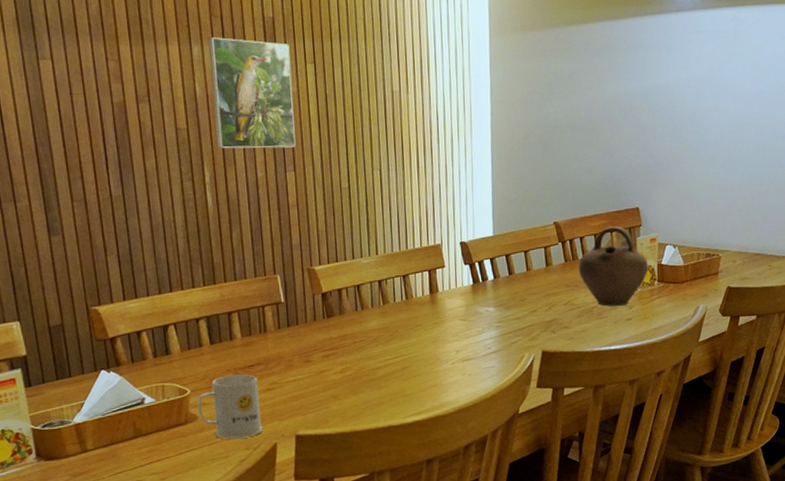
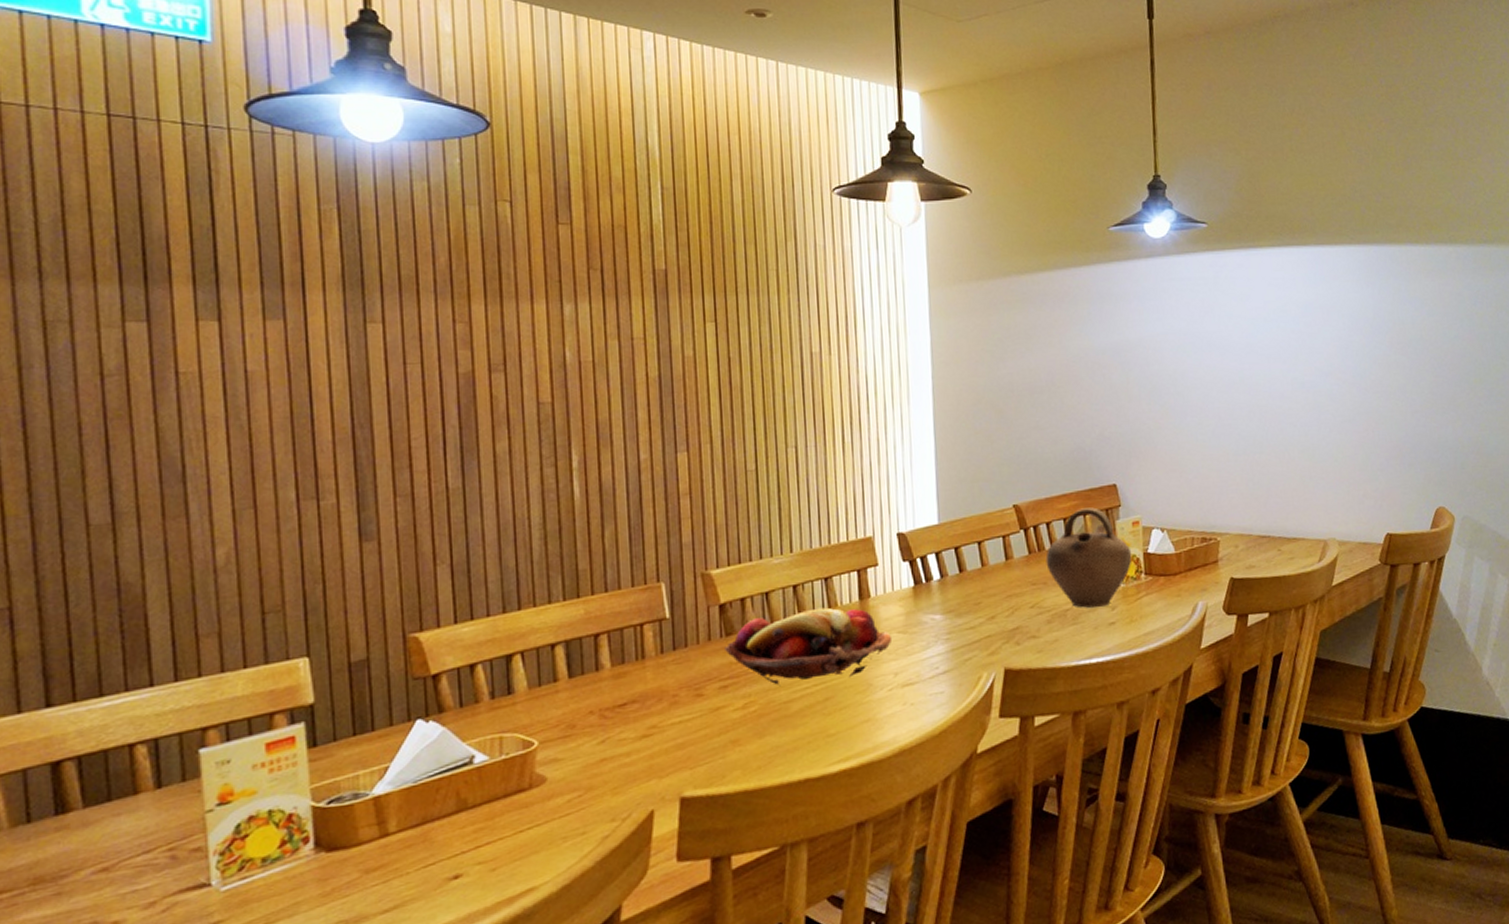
mug: present [197,374,263,440] -> none [547,716,636,809]
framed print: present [208,37,296,149] -> none [584,293,690,426]
fruit basket: none [326,298,456,356] -> present [725,607,893,685]

